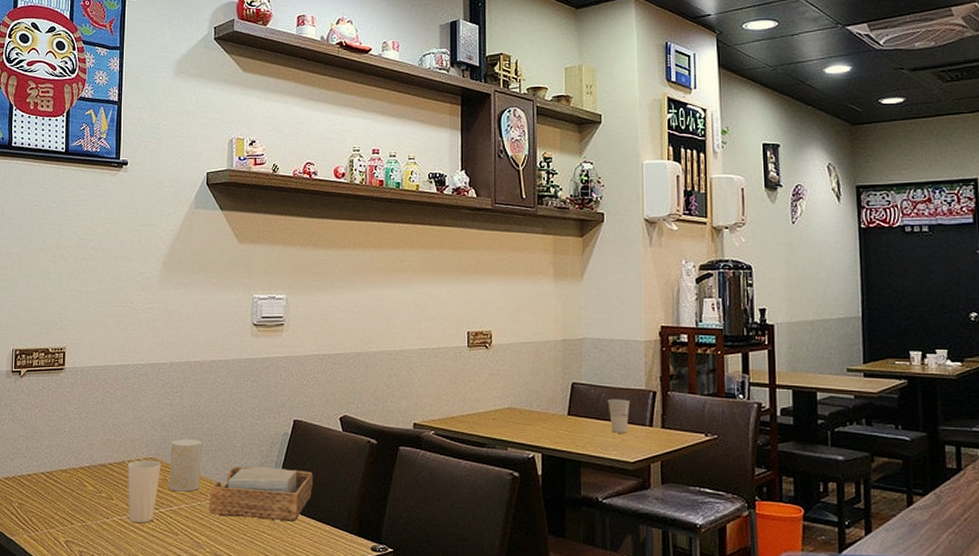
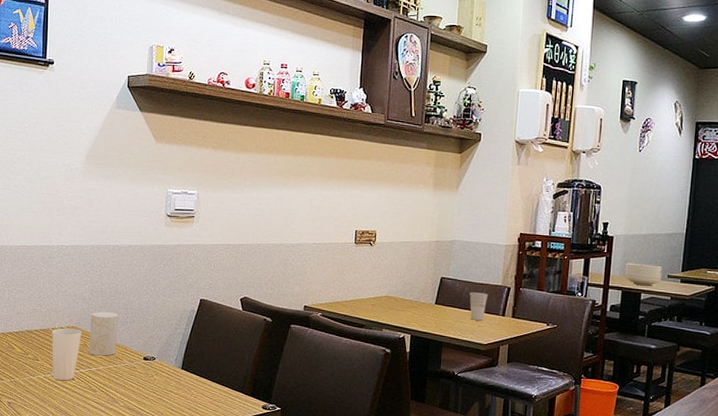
napkin holder: present [209,466,313,522] -> none [124,336,215,383]
bowl: none [792,355,840,383] -> present [624,262,663,286]

